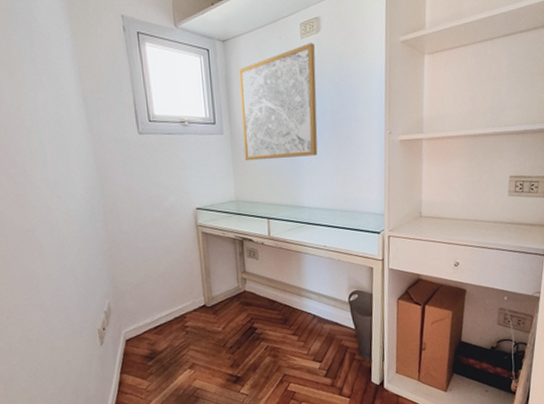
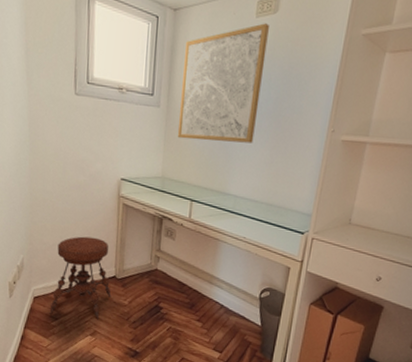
stool: none [143,270,204,354] -> present [49,236,111,320]

